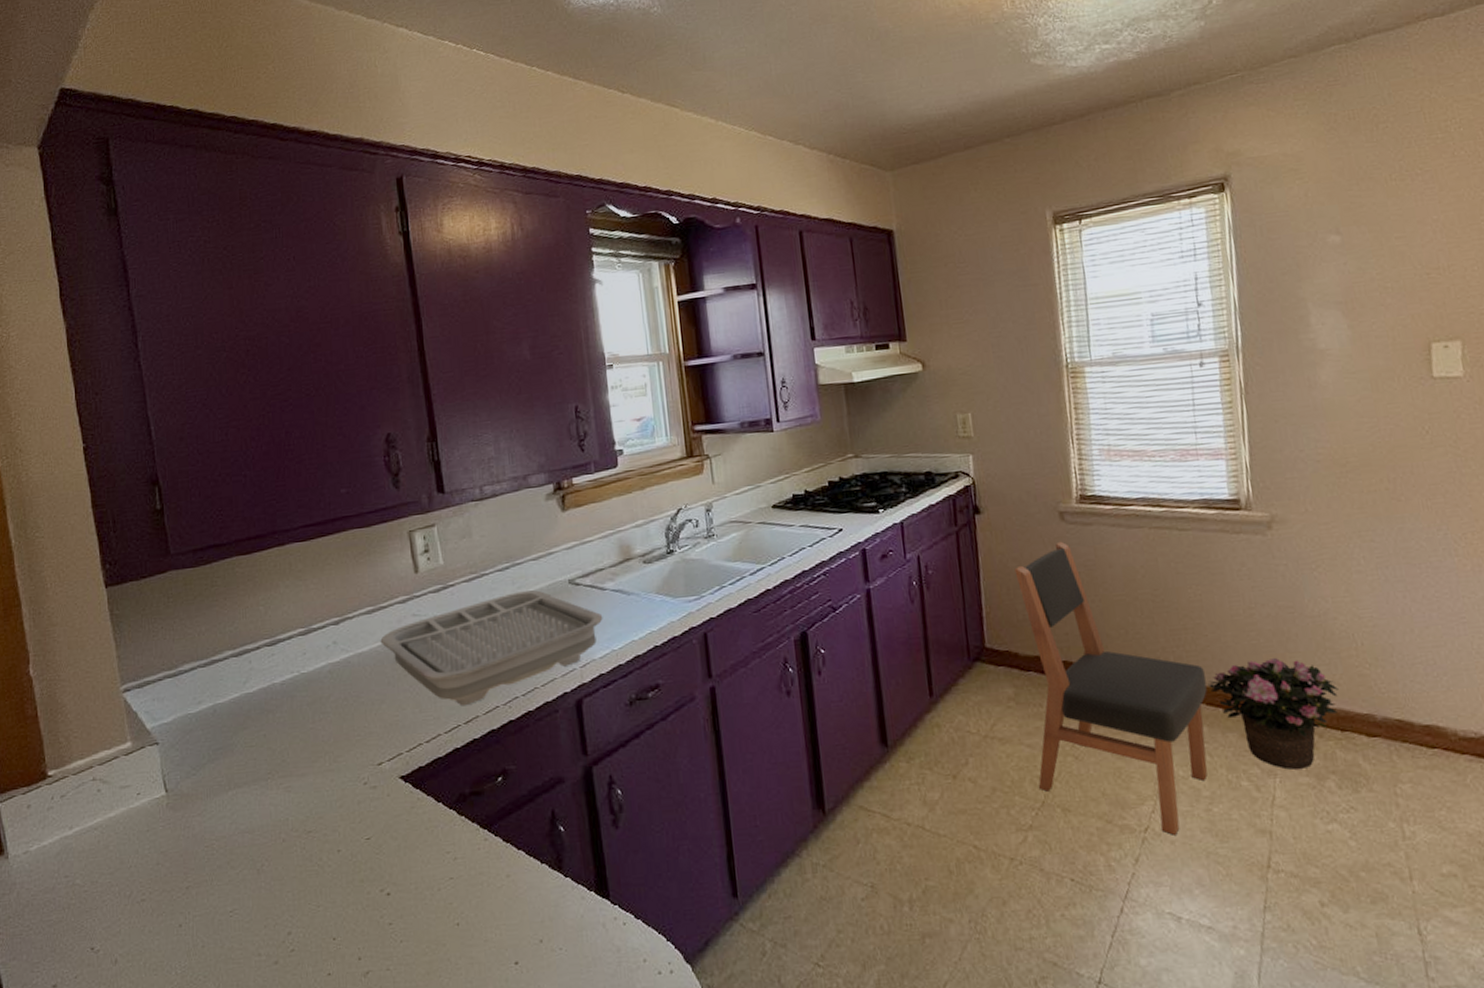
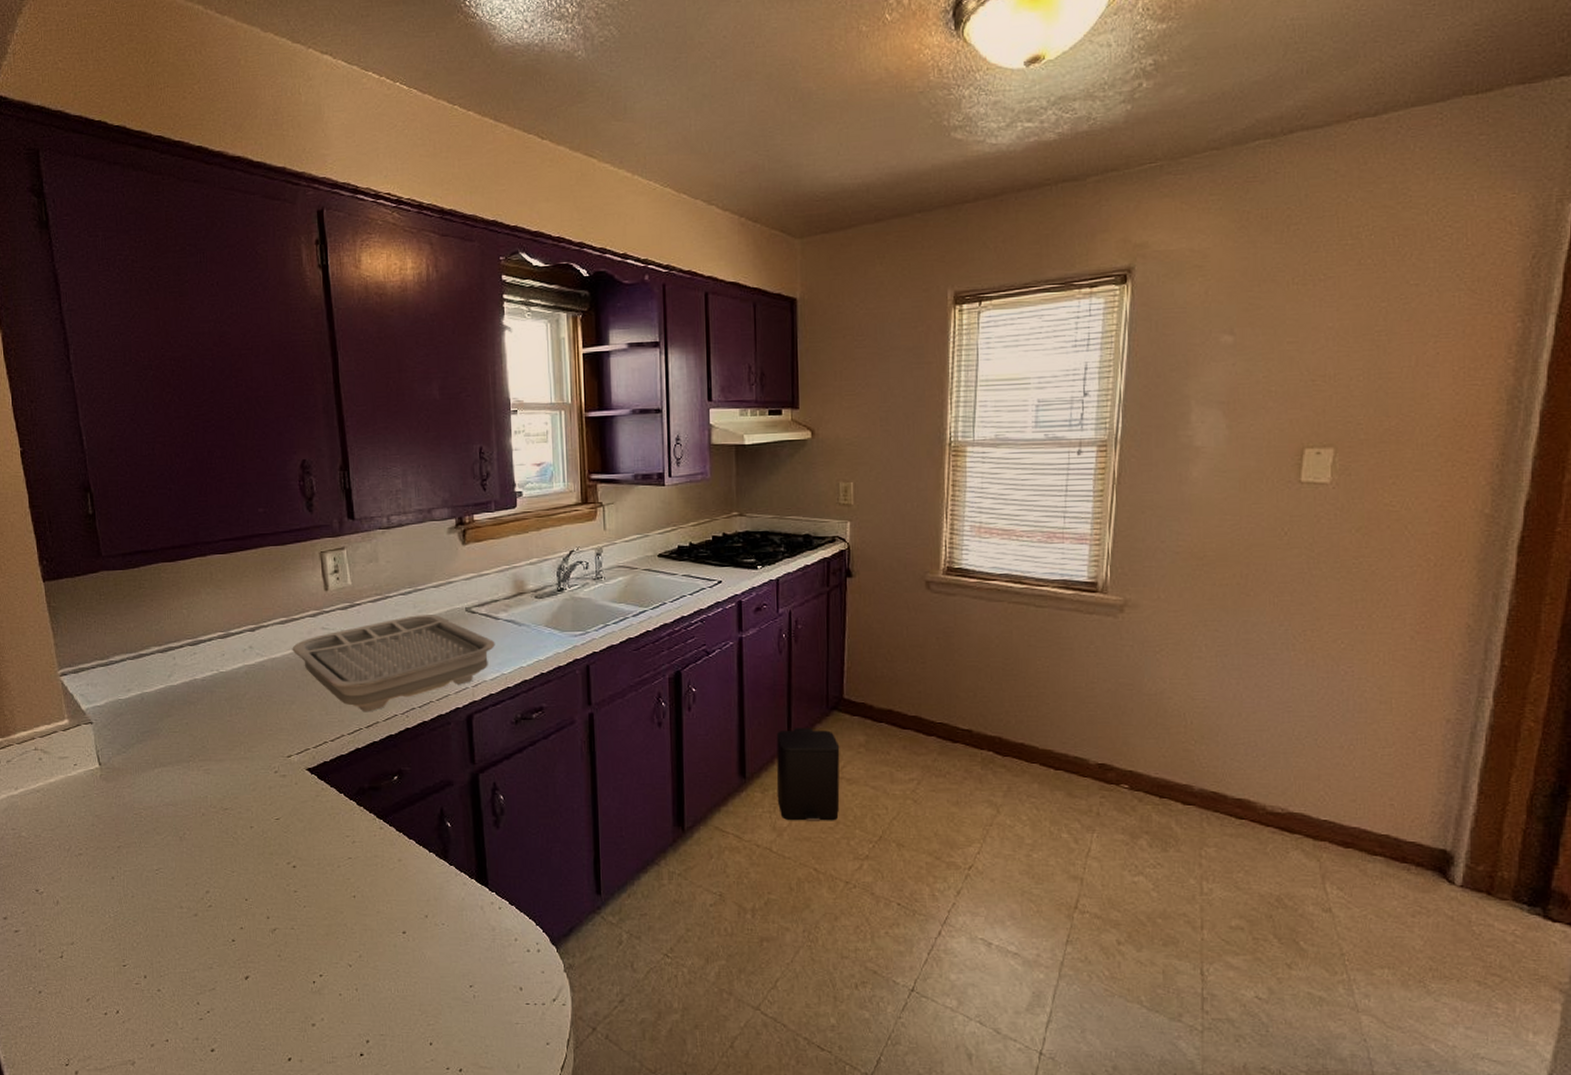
pedal bin: none [917,683,995,791] -> present [776,728,840,821]
dining chair: present [1014,541,1208,837] -> none [878,608,1042,876]
potted flower: present [1208,657,1338,770] -> none [1043,728,1163,827]

